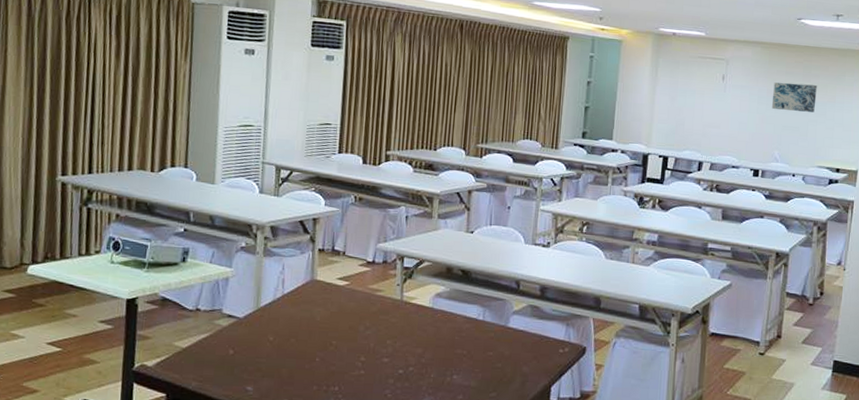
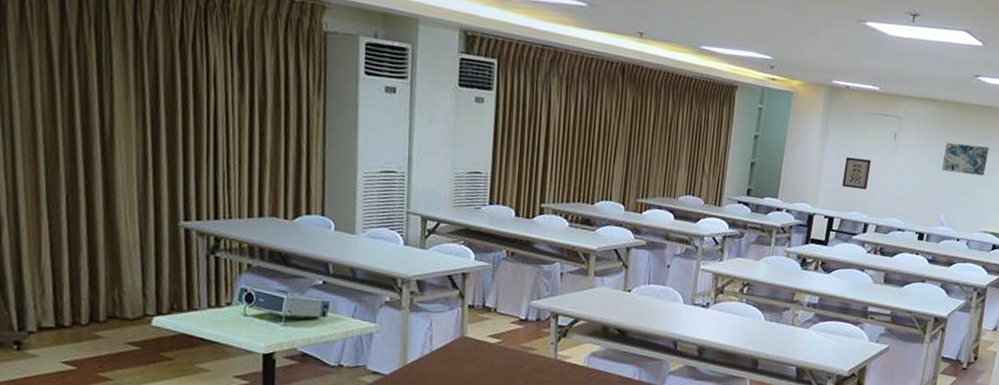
wall art: none [674,99,702,130] -> present [842,157,872,190]

